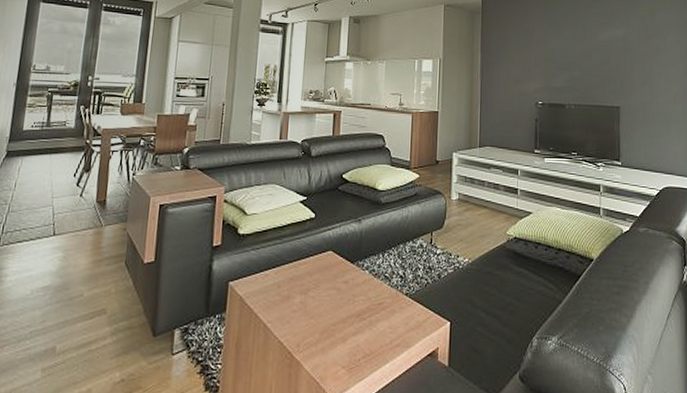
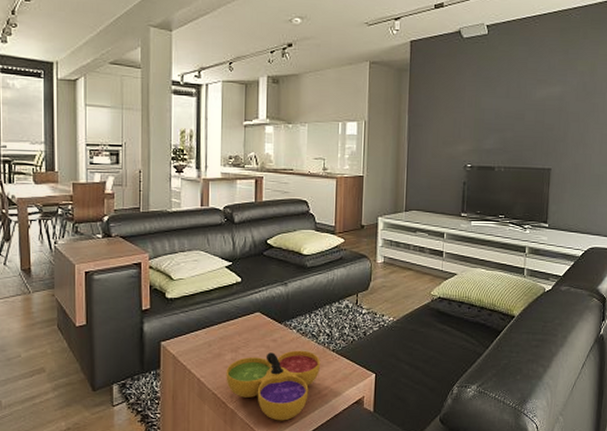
decorative bowl: none [293,293,393,376] -> present [226,350,321,421]

